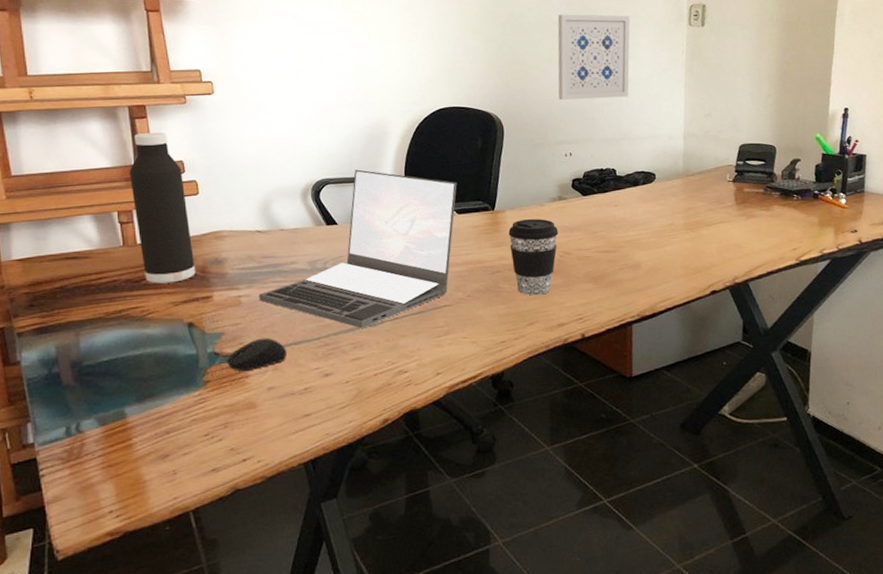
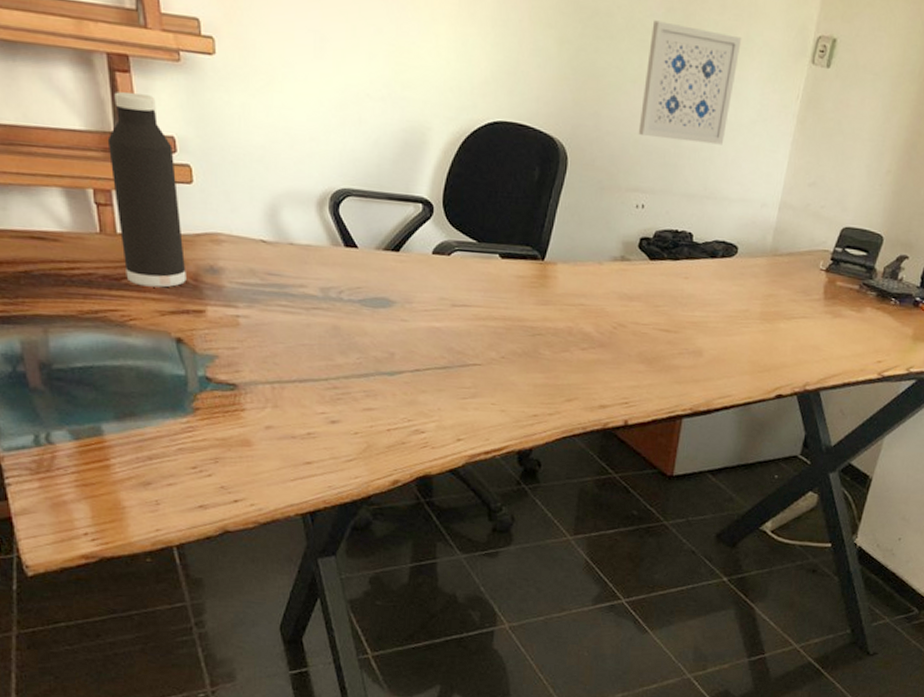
computer mouse: present [227,338,287,371] -> none [220,369,290,404]
laptop: present [259,169,457,329] -> none [260,183,504,376]
coffee cup: present [508,218,559,296] -> none [556,277,615,369]

